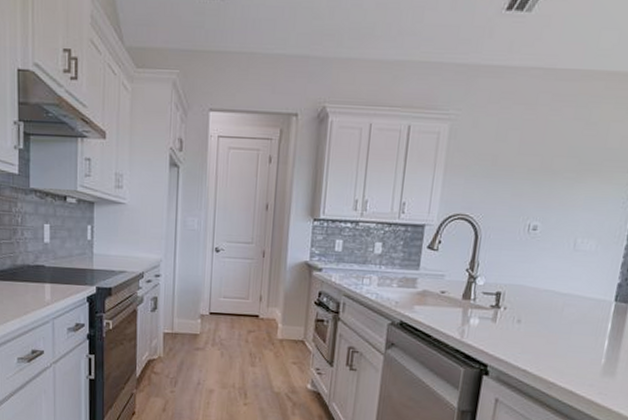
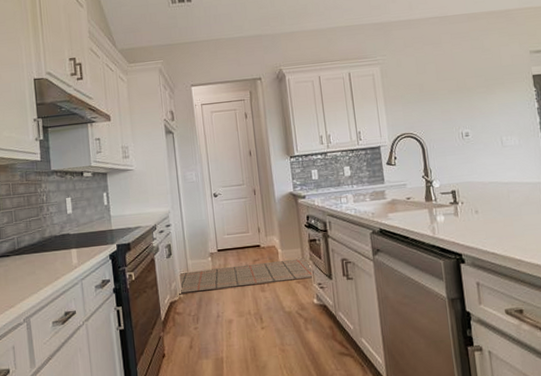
rug: none [162,329,311,362] -> present [179,257,312,293]

